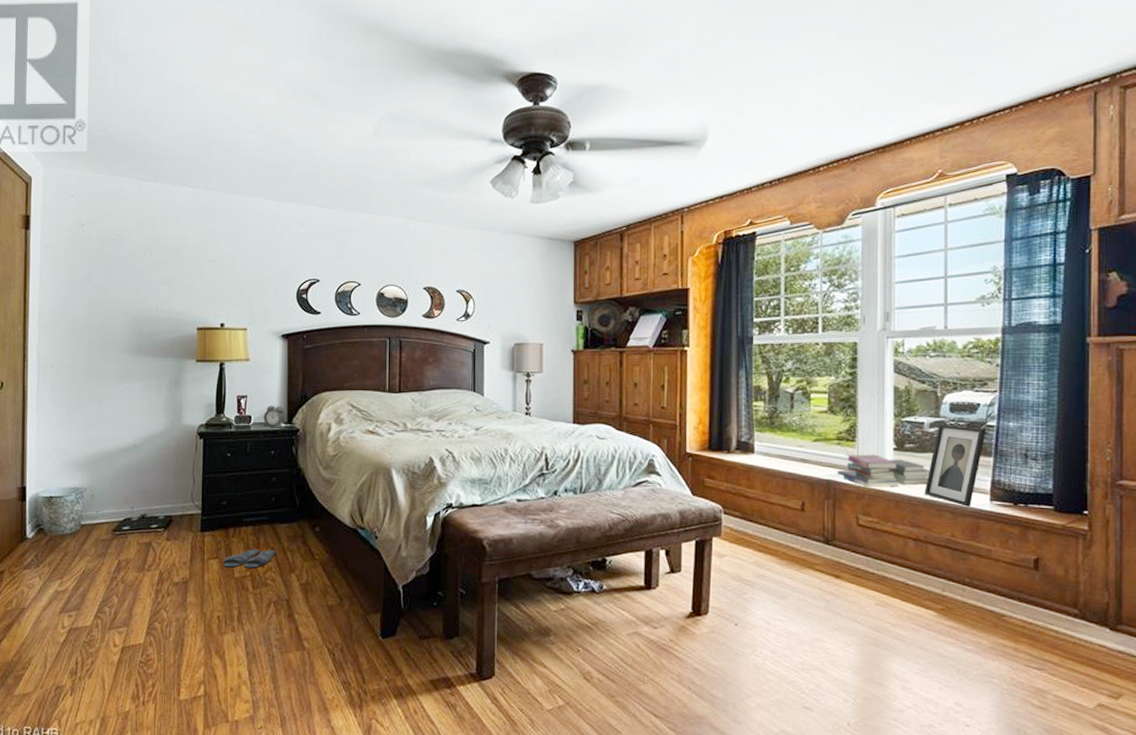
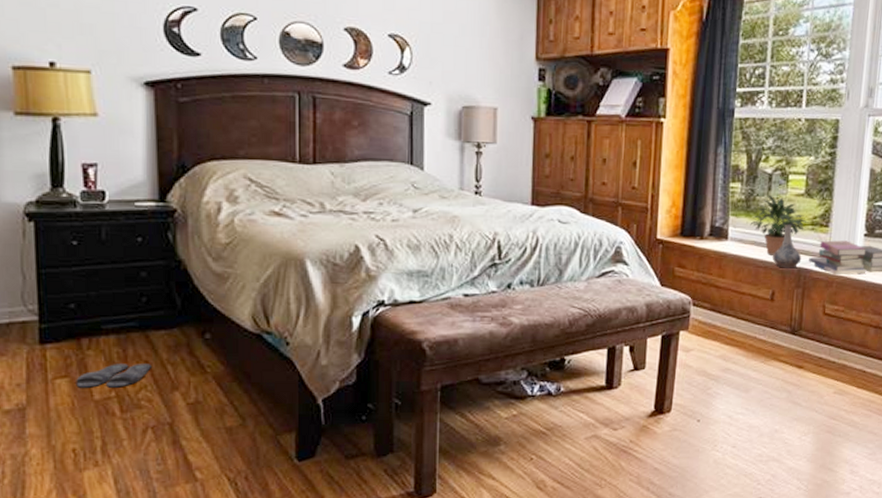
alarm clock: present [263,405,286,428] -> none [123,177,157,208]
potted plant: none [775,412,834,468] -> present [750,194,809,255]
decorative vase: none [800,440,830,481] -> present [773,225,802,268]

